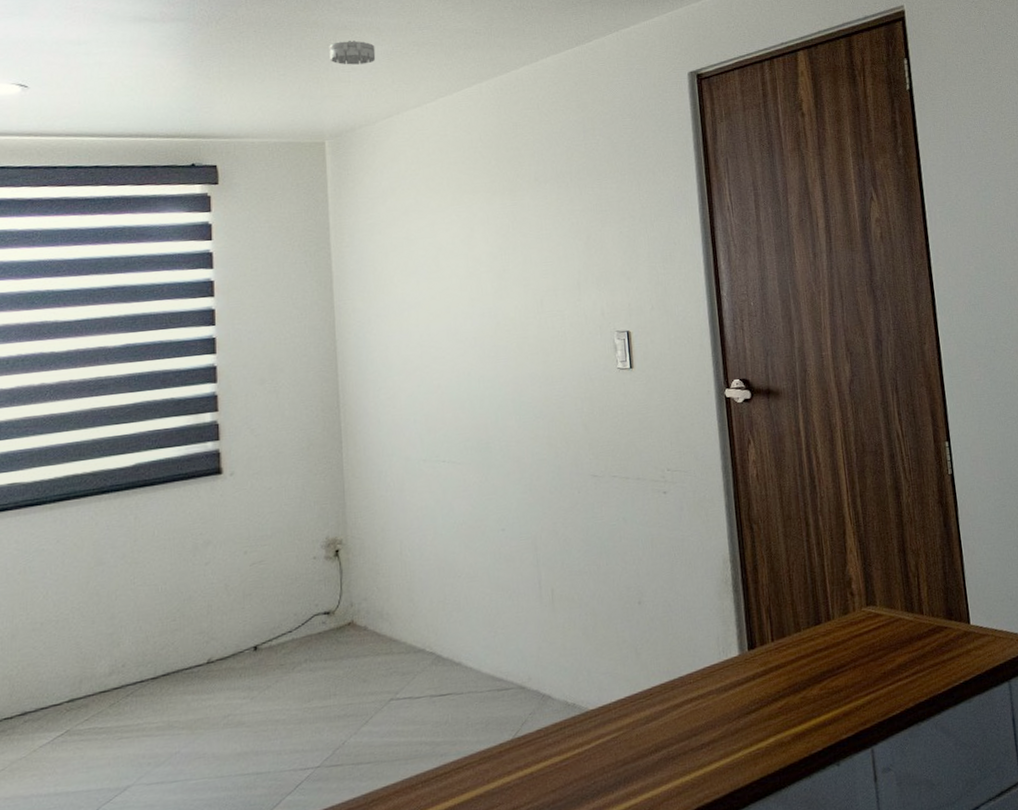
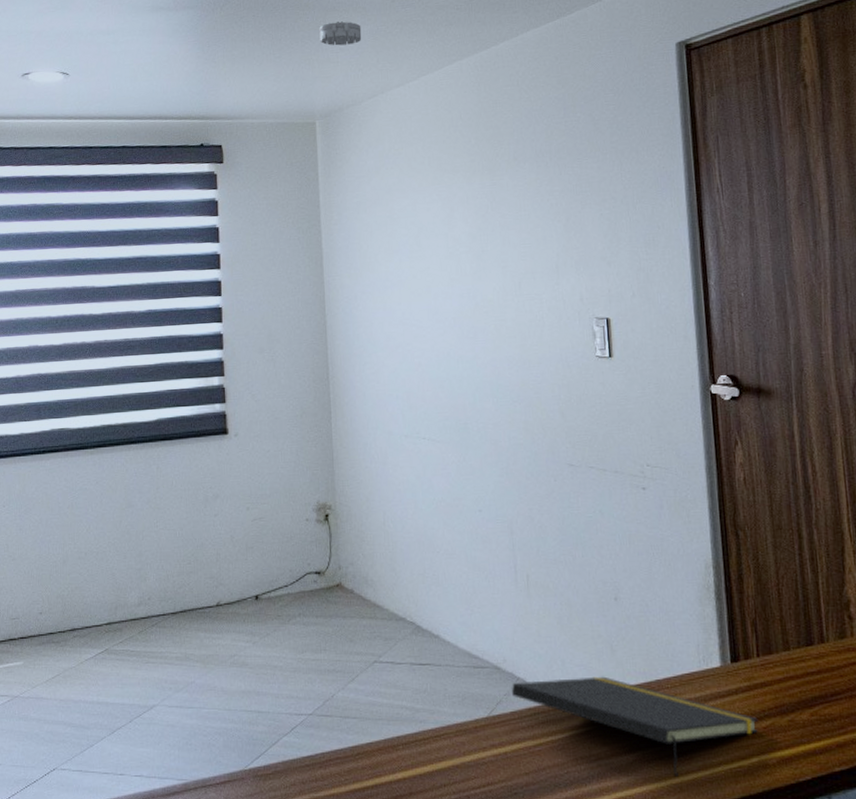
notepad: none [537,680,774,769] -> present [512,676,758,776]

